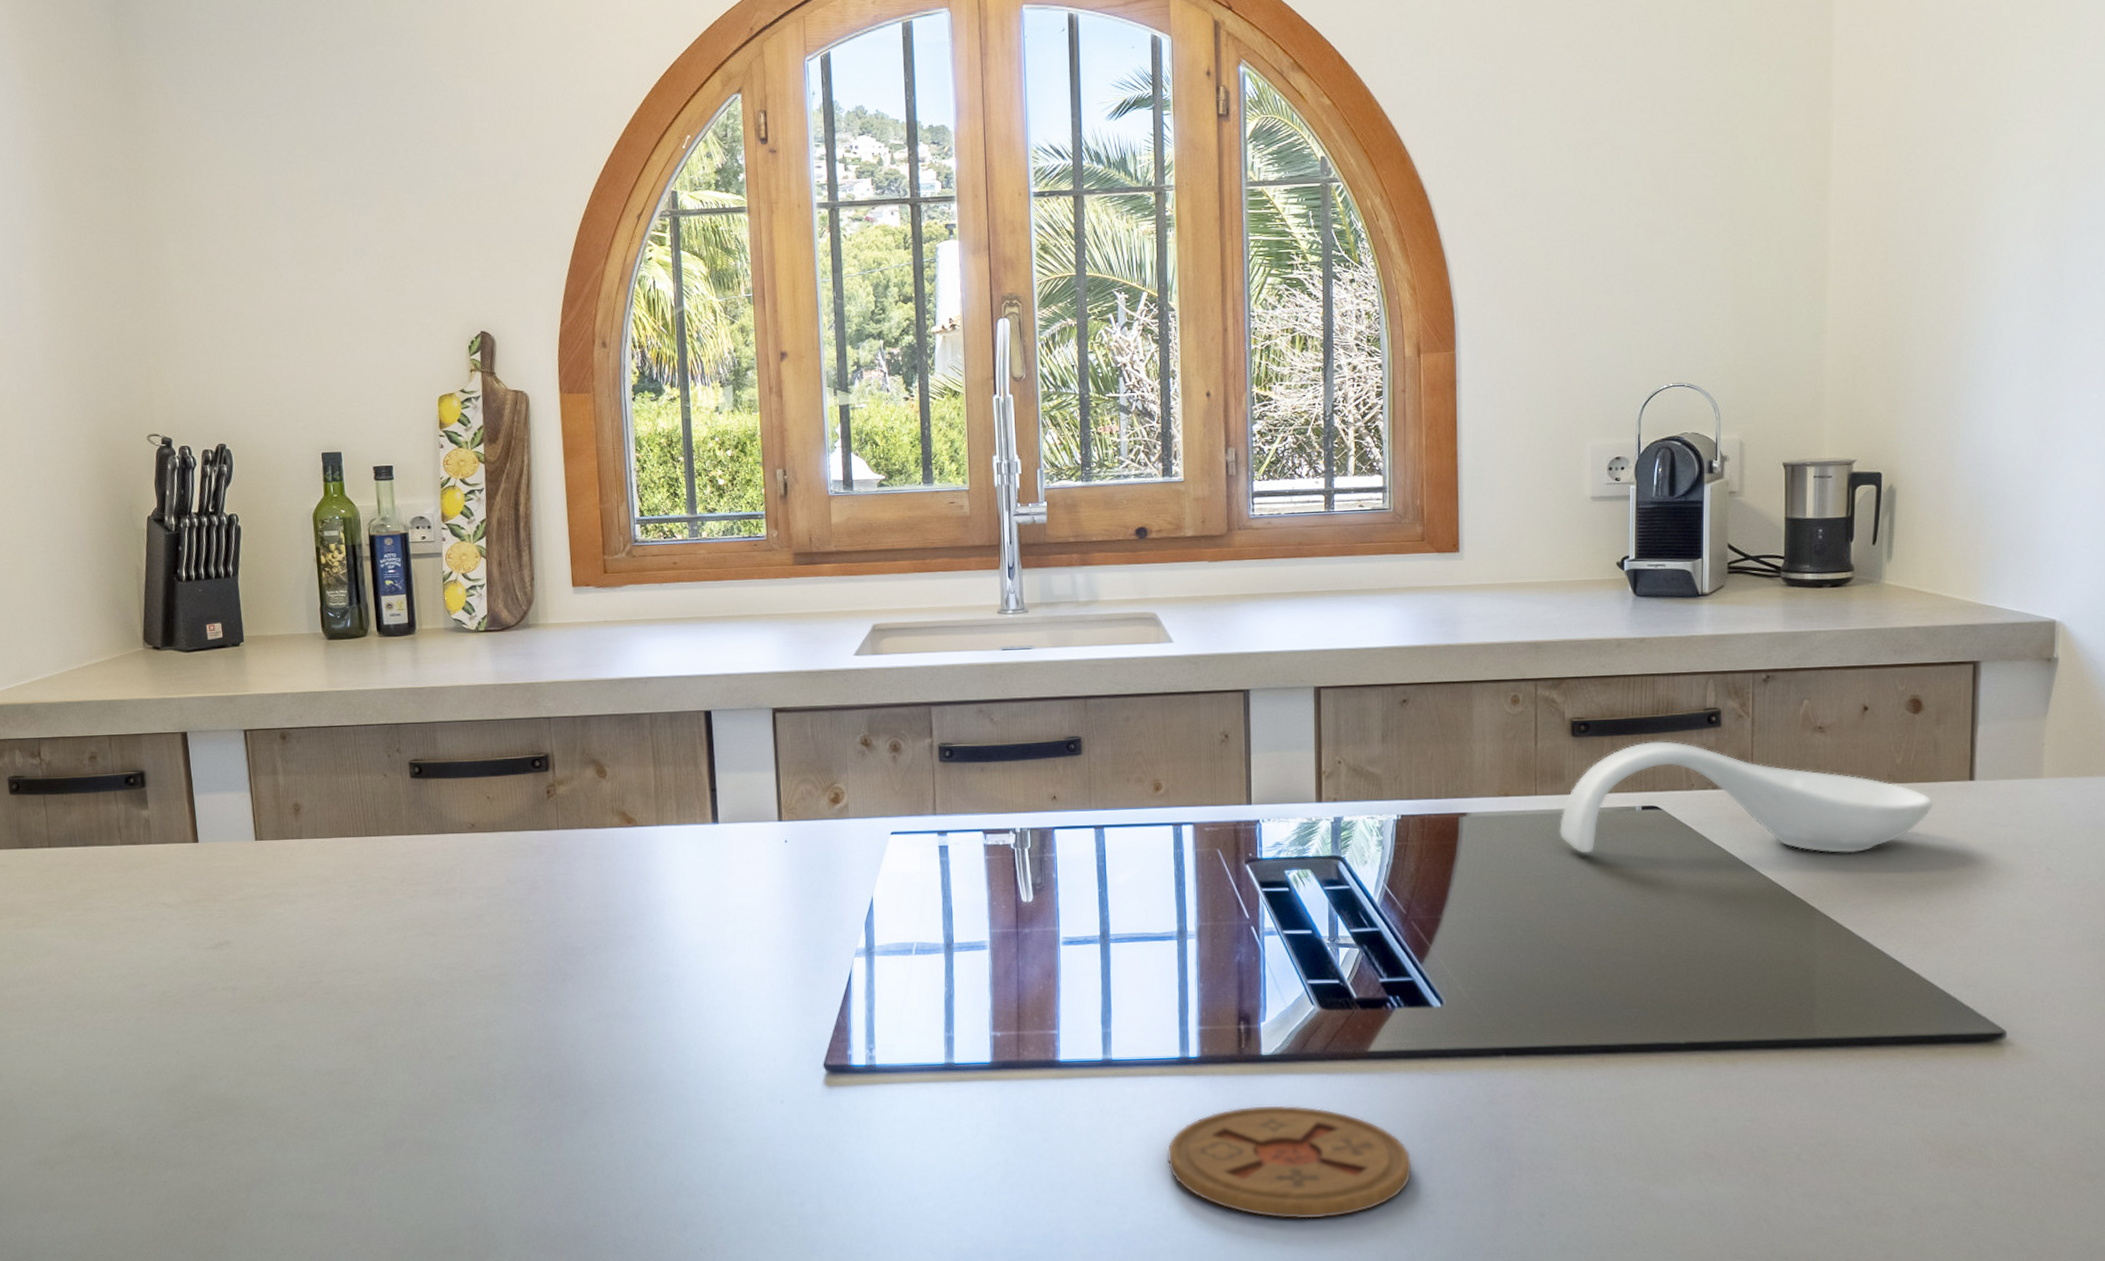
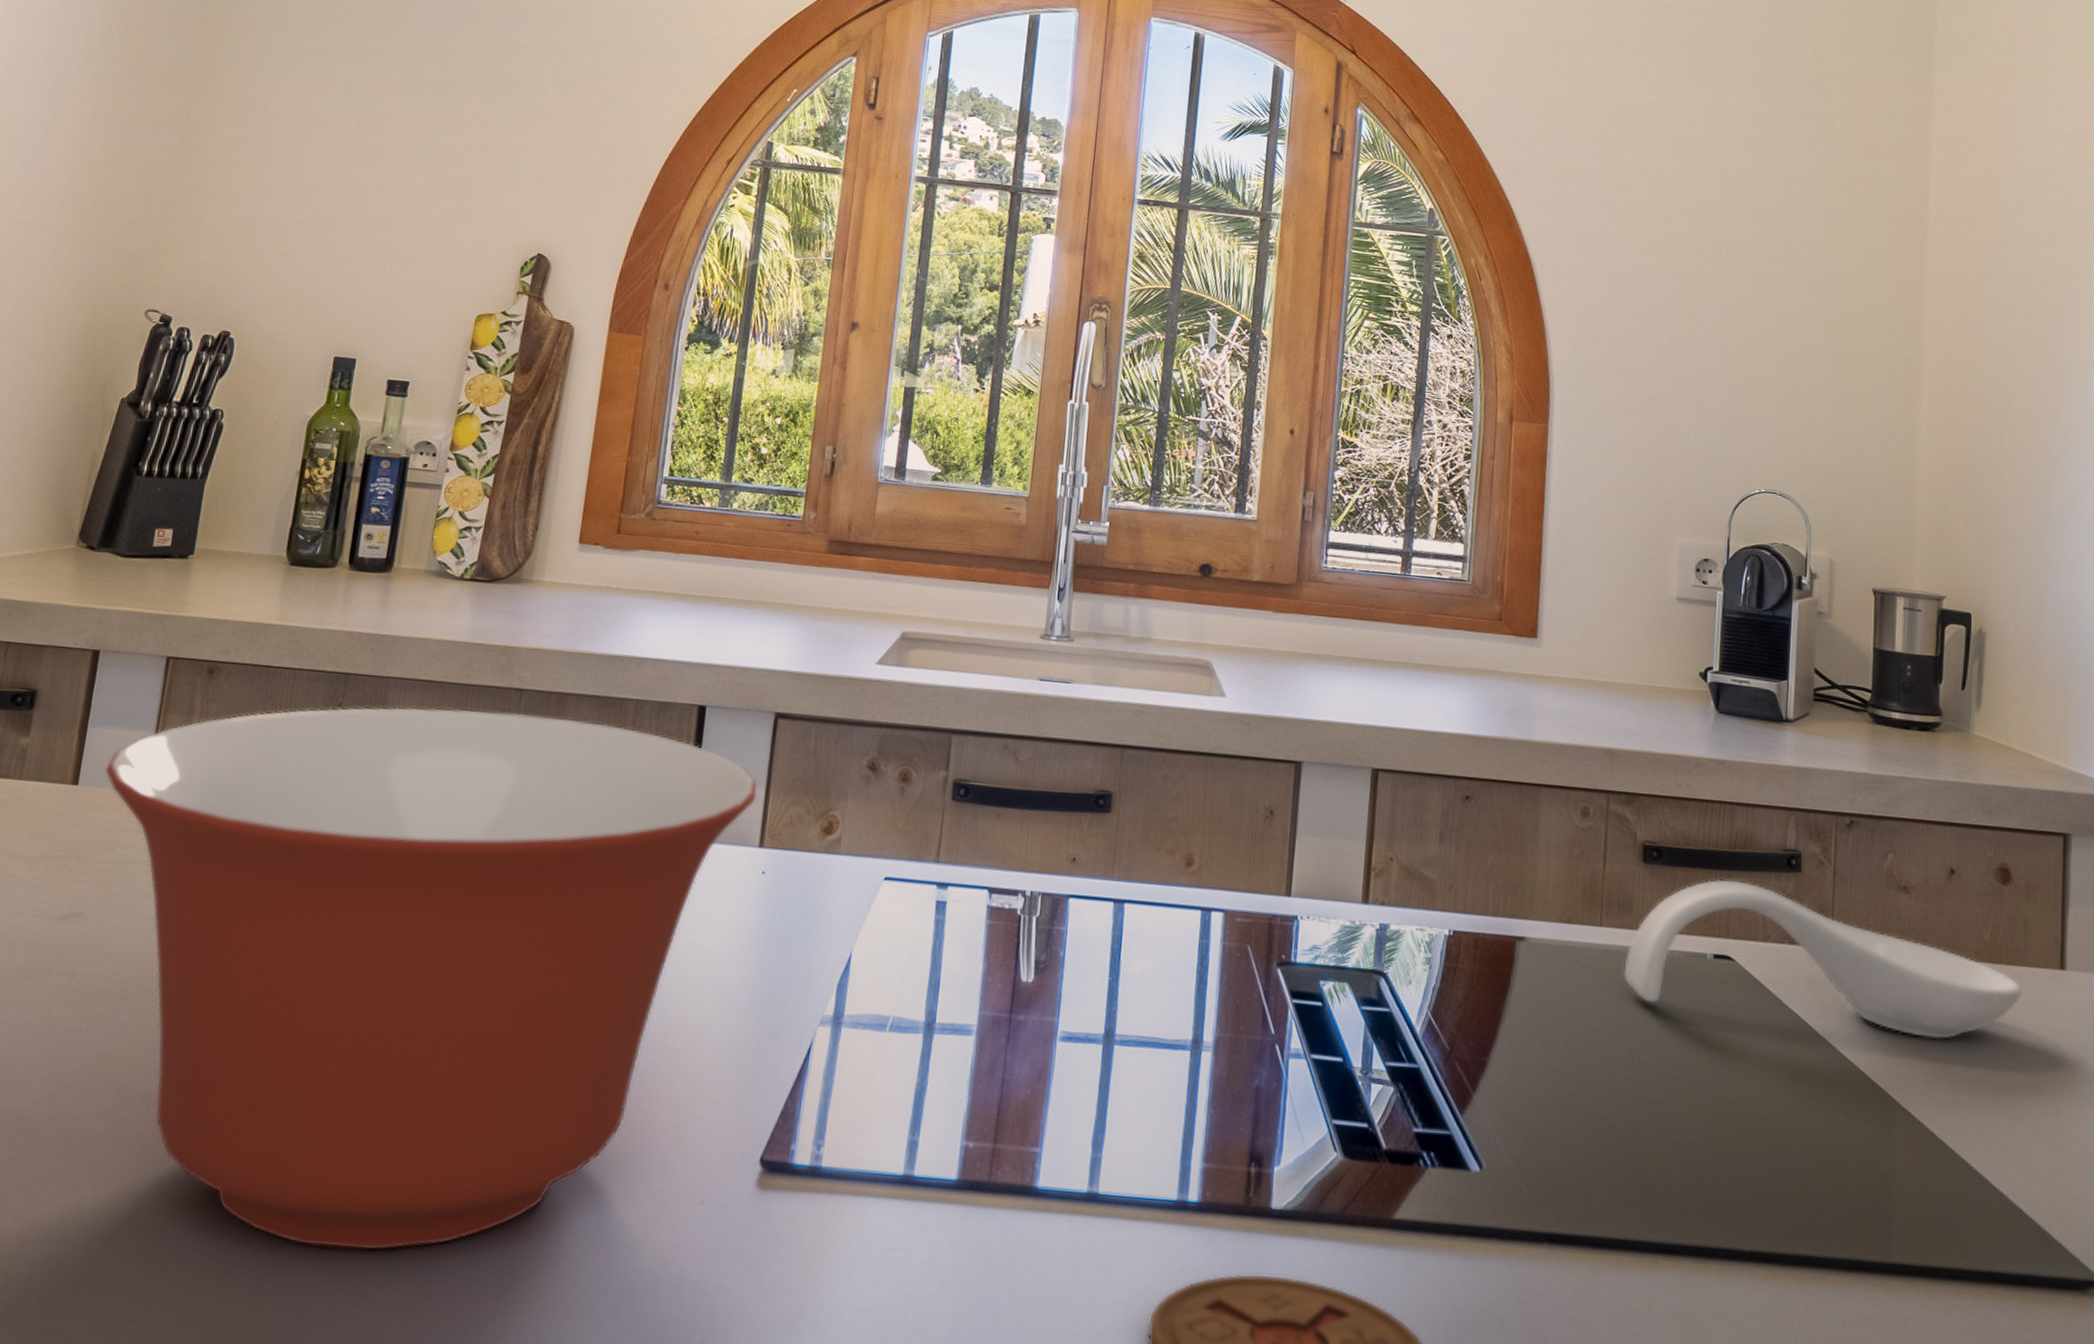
mixing bowl: none [216,736,769,1167] -> present [104,707,758,1251]

